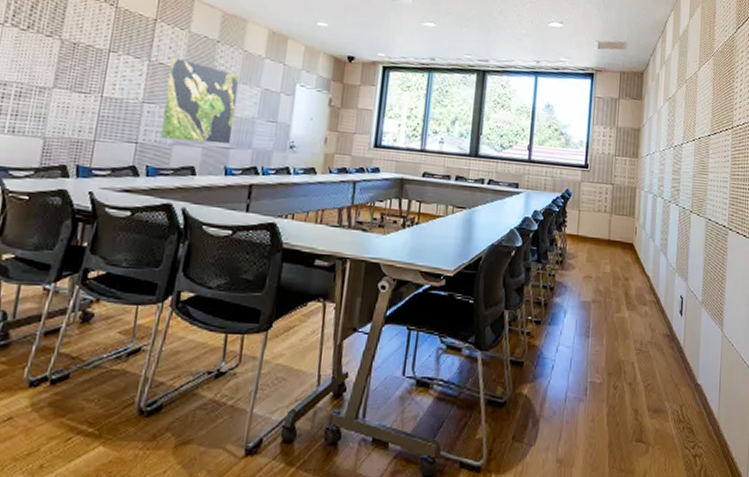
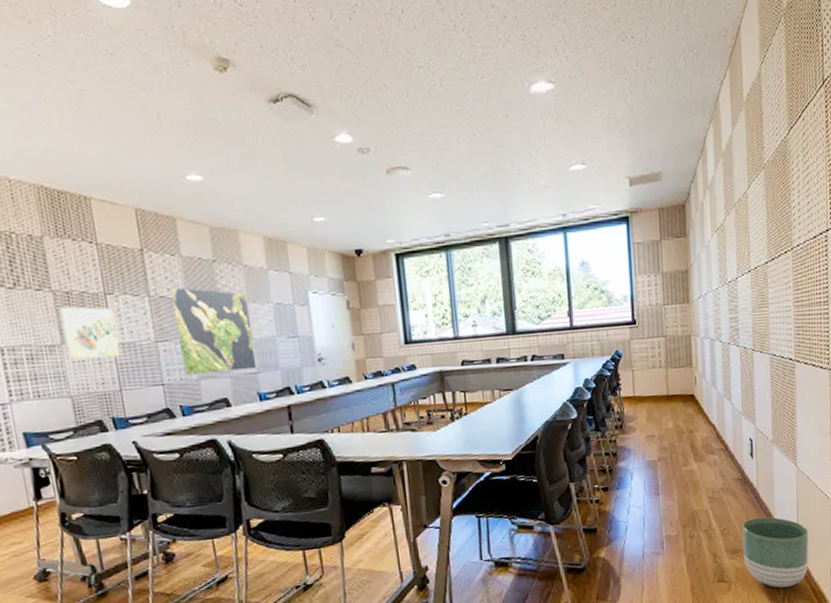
wall art: none [53,54,113,110] -> present [58,306,122,360]
planter: none [664,379,730,460] -> present [742,517,809,588]

